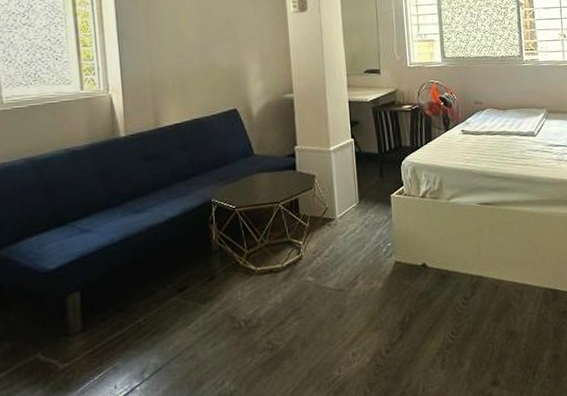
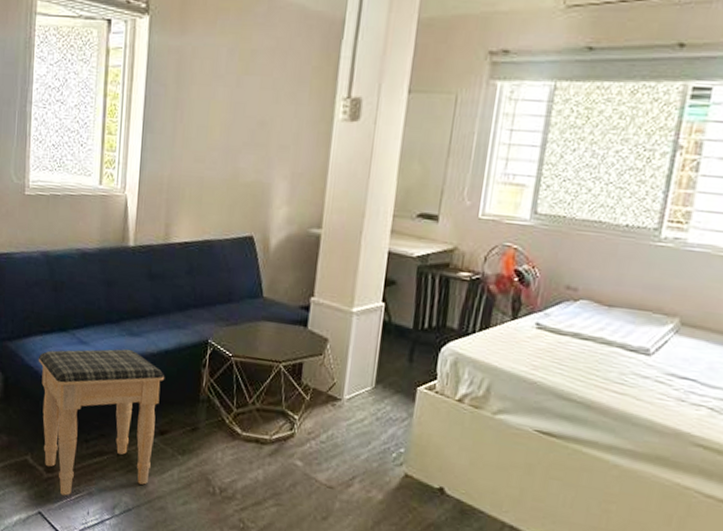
footstool: none [36,225,176,380] -> present [38,349,165,496]

